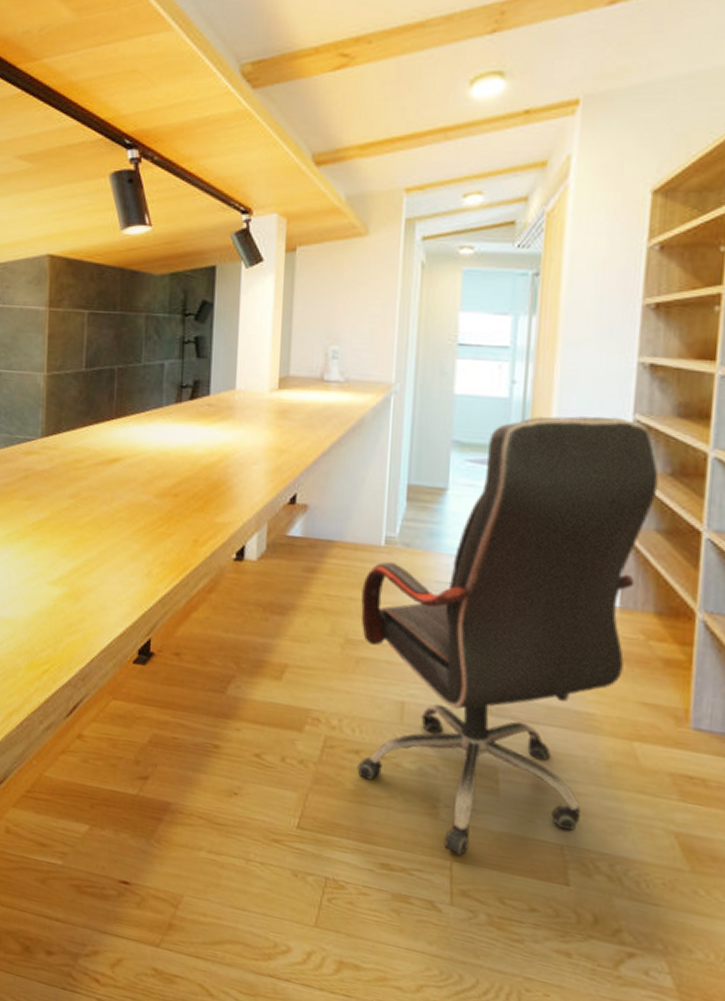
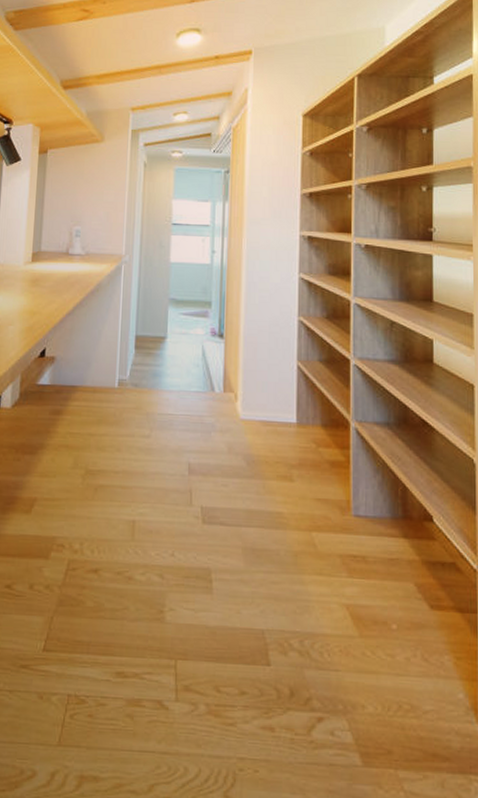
office chair: present [357,416,659,855] -> none [96,276,319,653]

